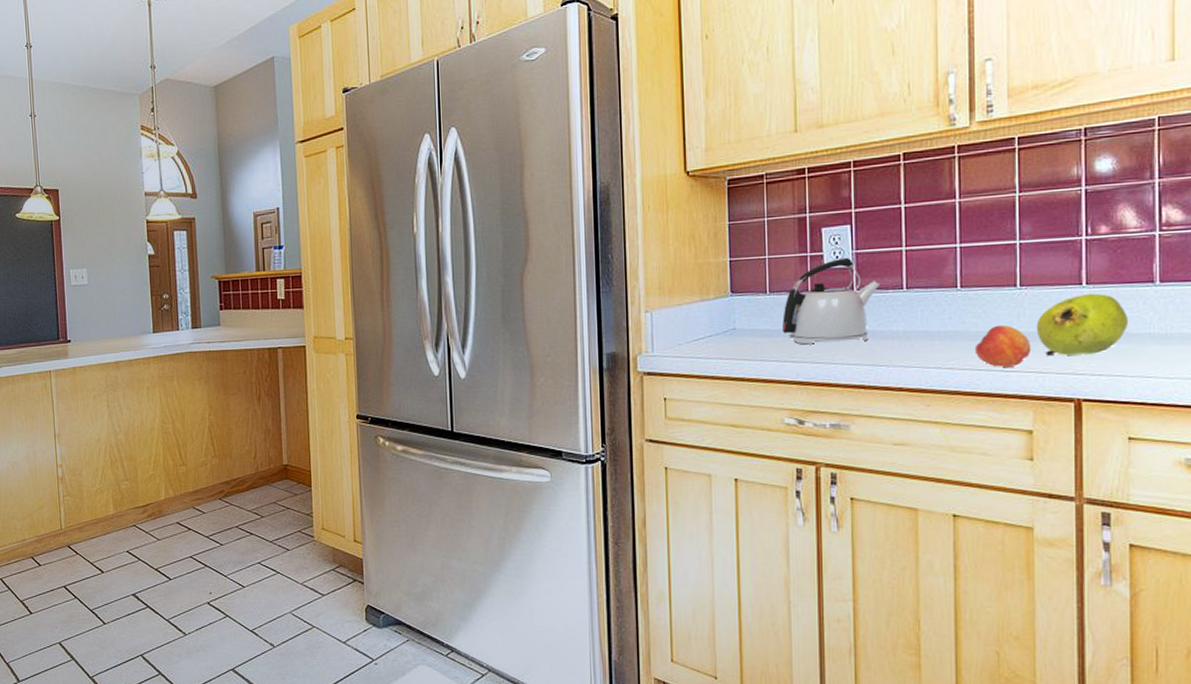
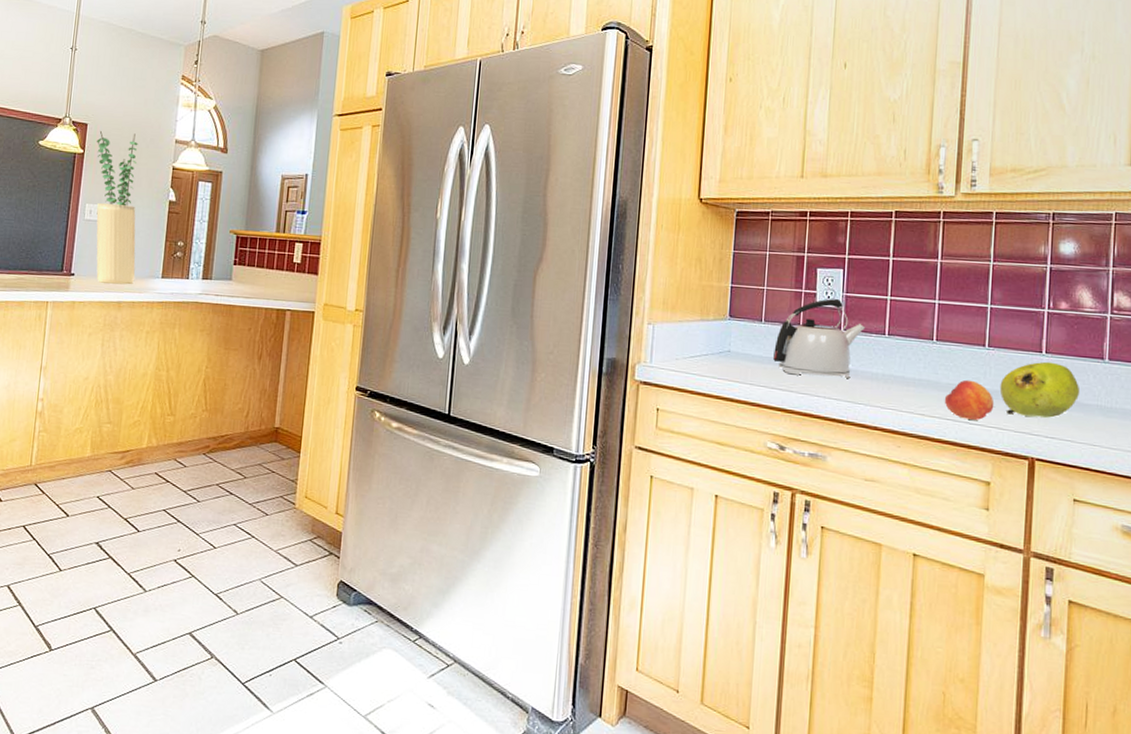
vase: none [70,192,128,346] -> present [96,131,138,285]

